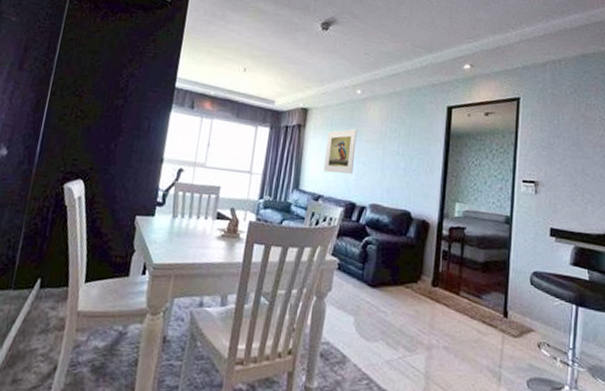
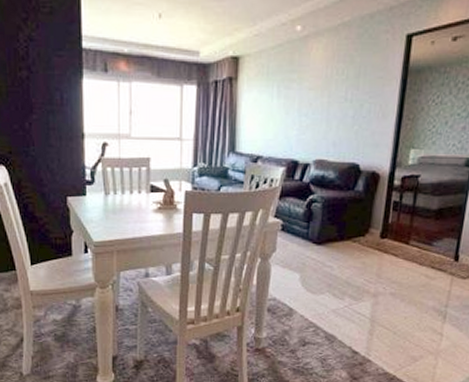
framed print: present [323,129,358,174] -> none [261,76,299,130]

